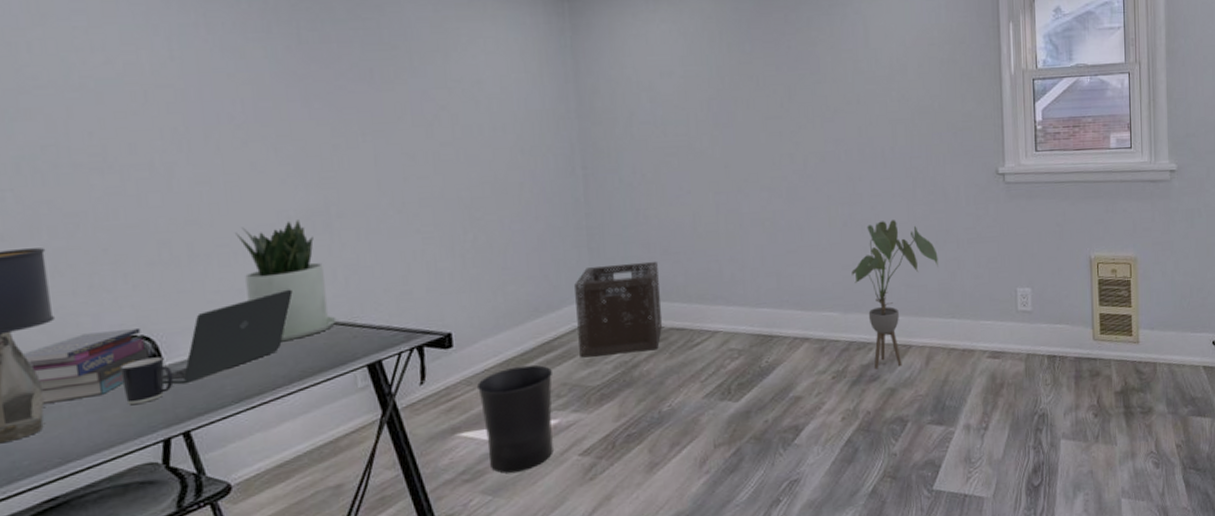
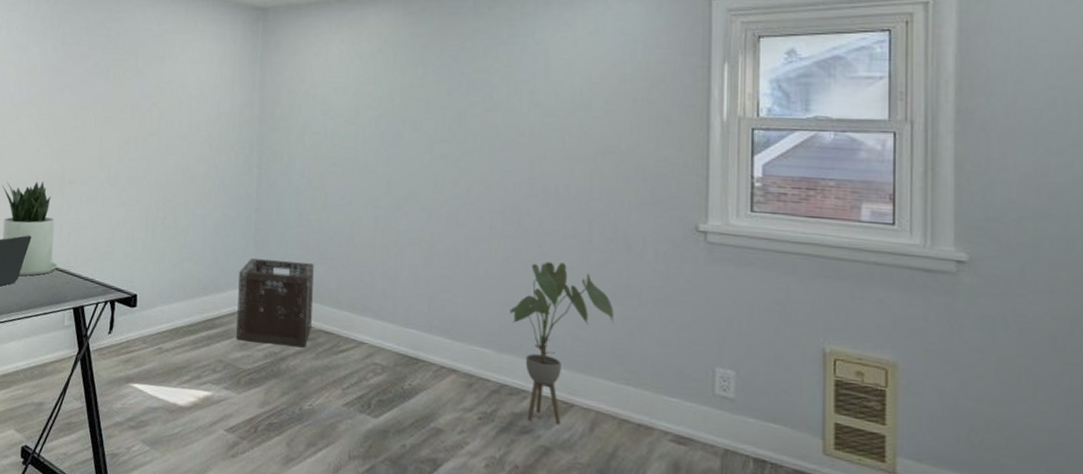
waste bin: present [476,364,553,473] -> none [150,335,211,432]

